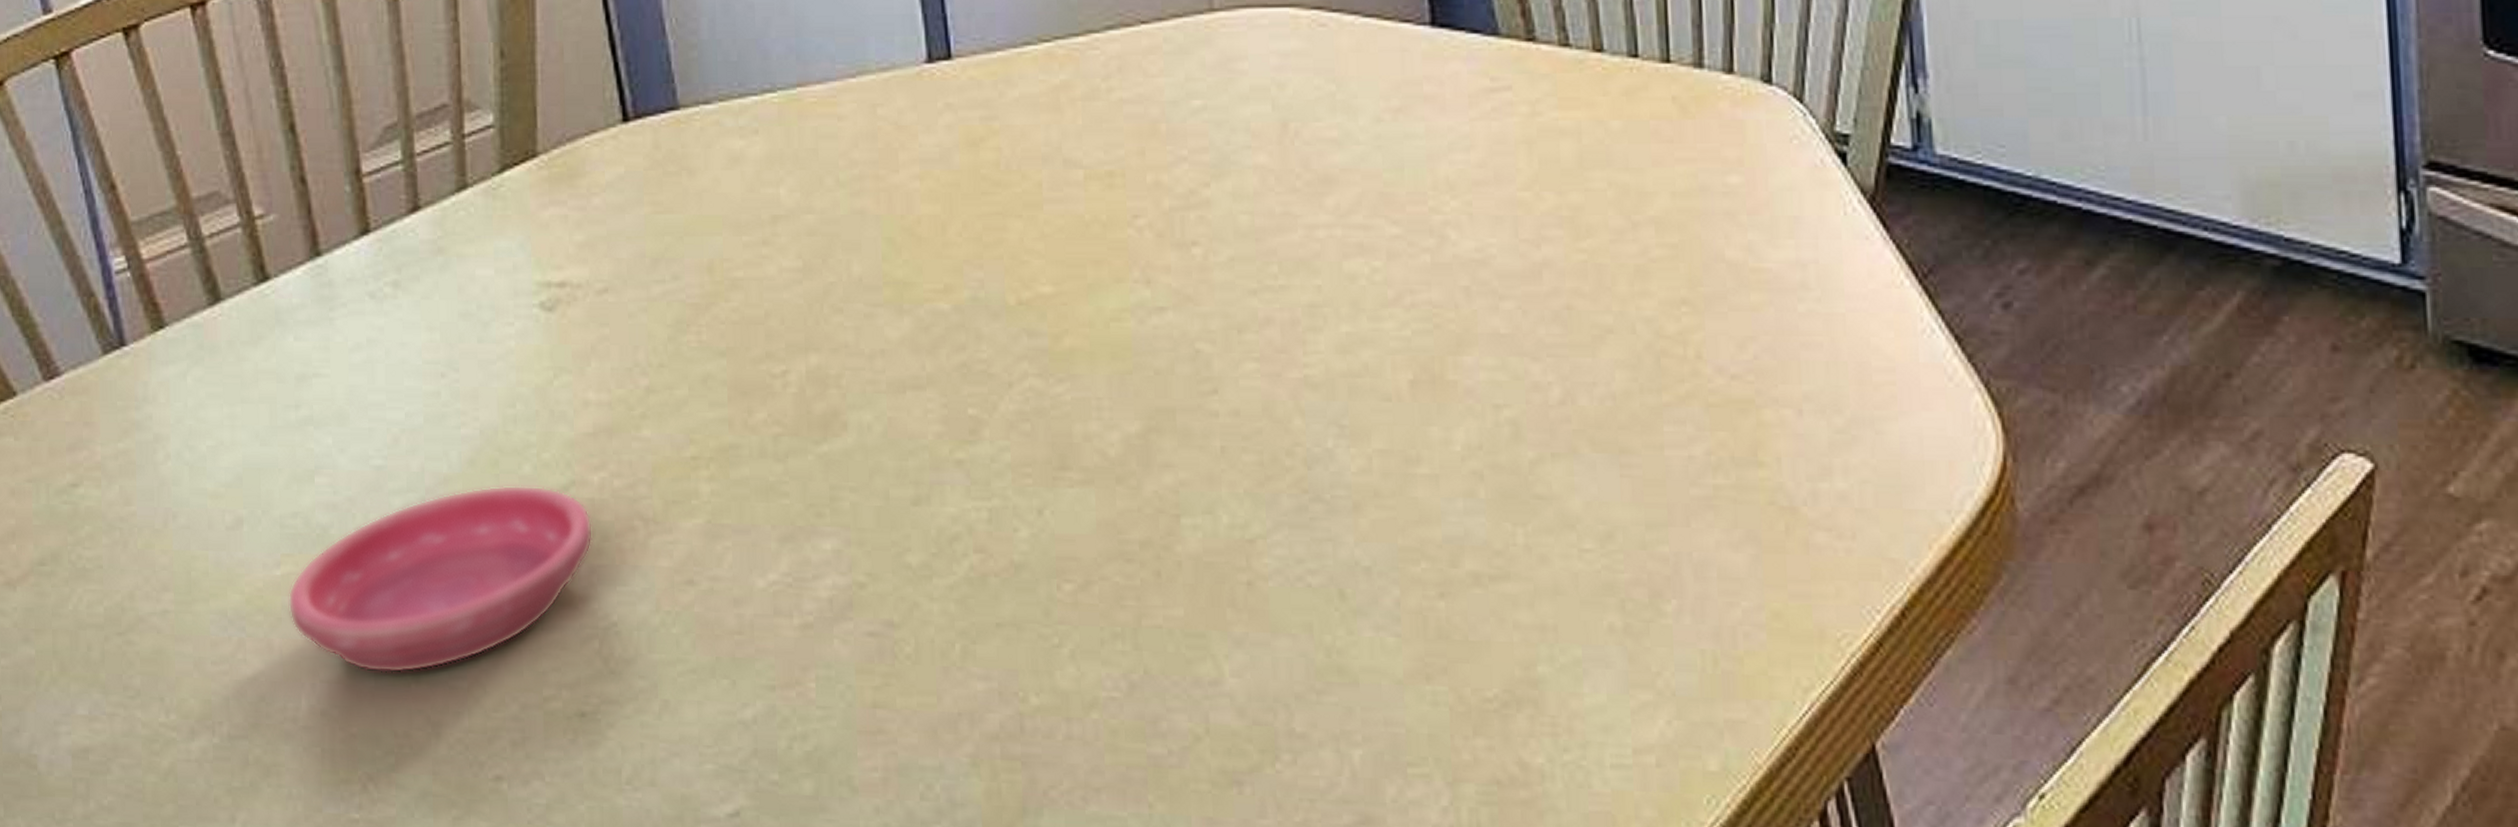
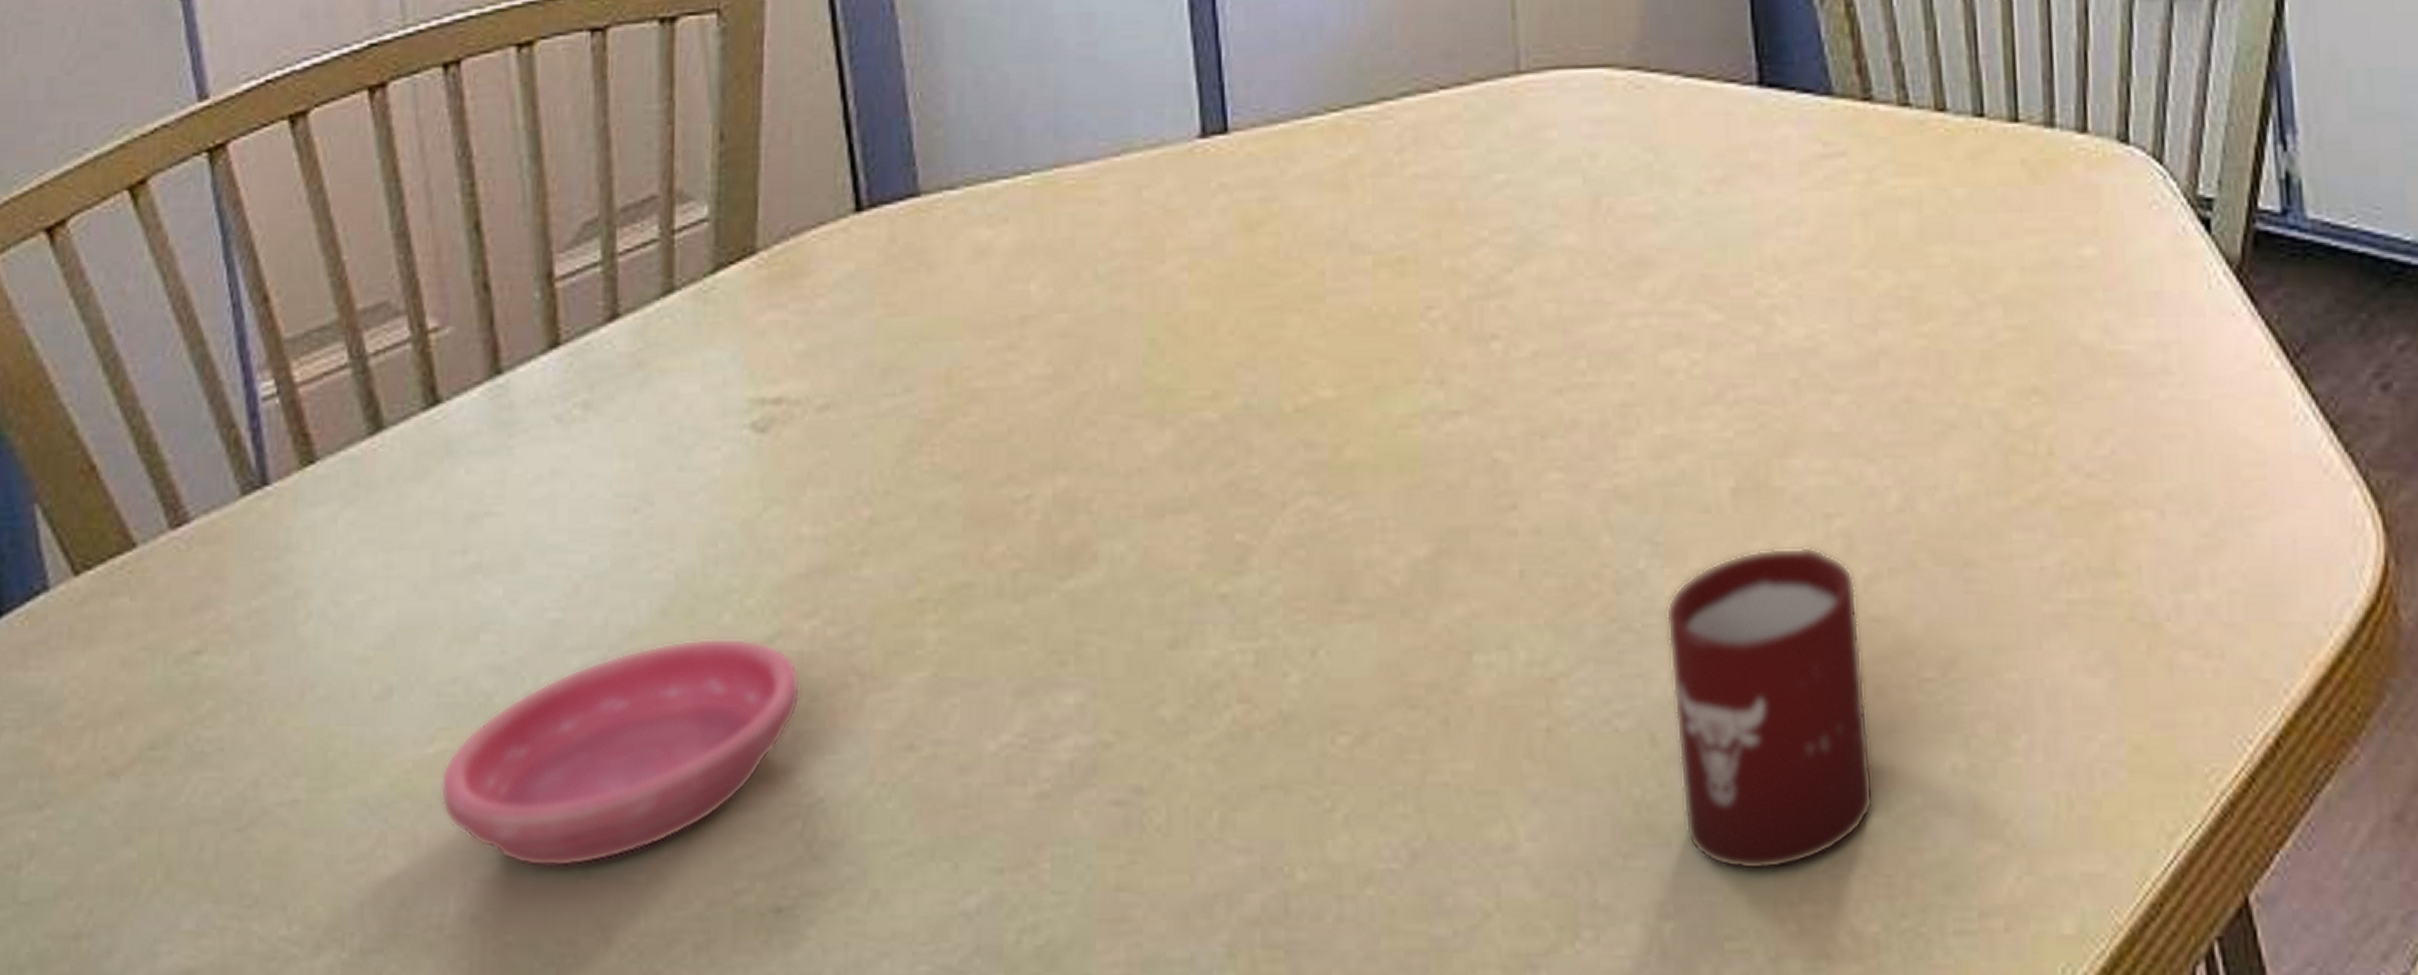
cup: none [1352,432,1539,709] -> present [1665,546,1874,871]

